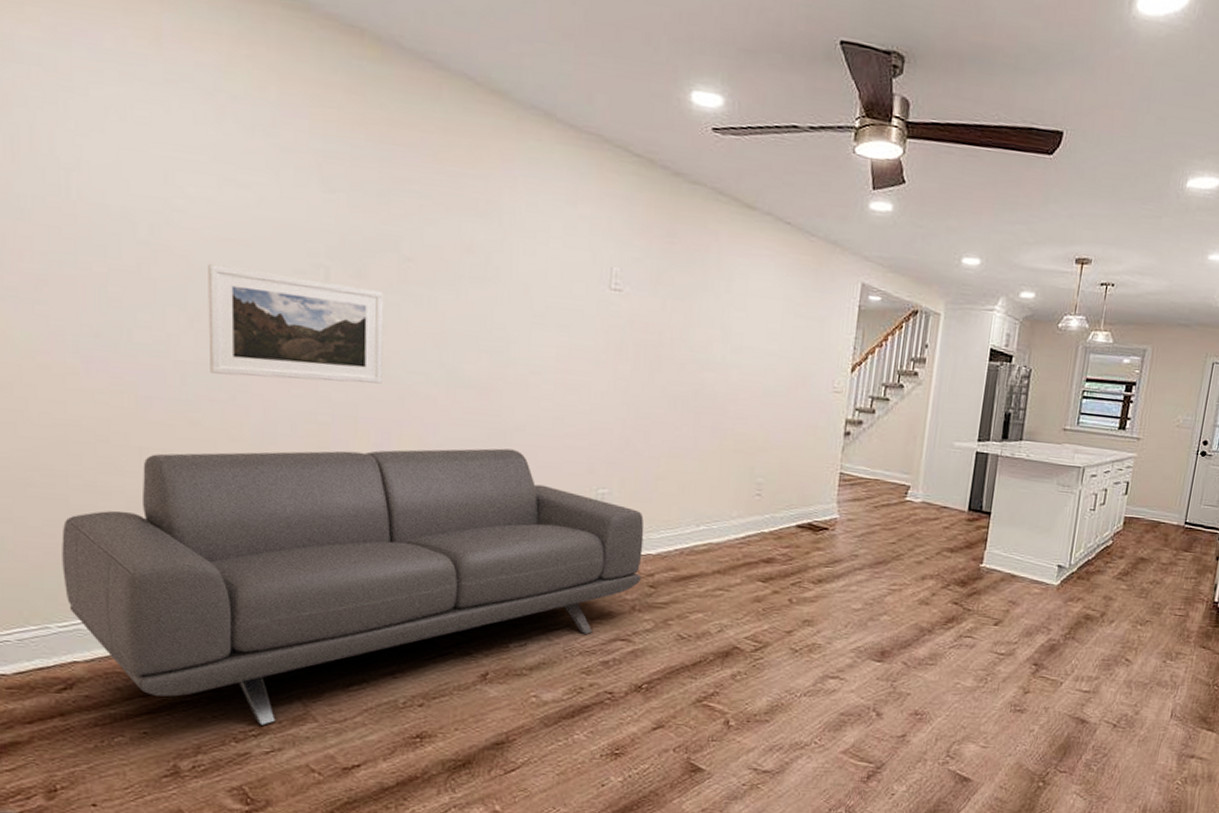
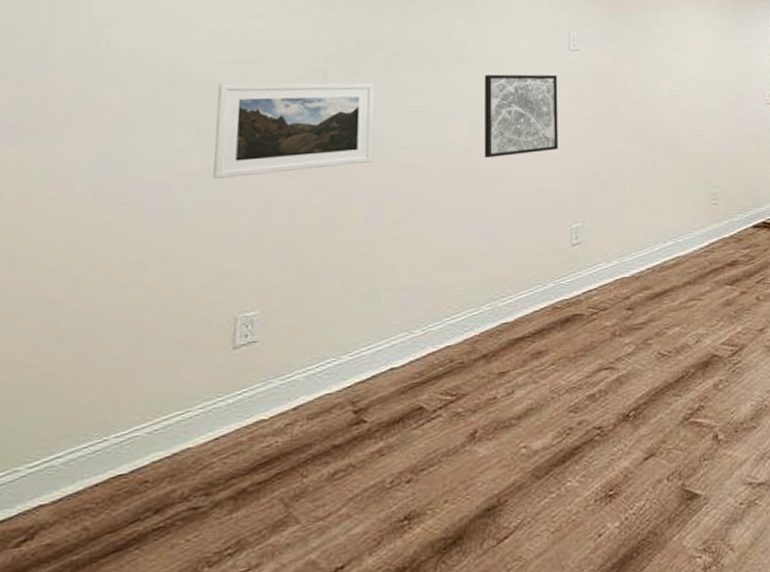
sofa: present [61,448,644,725] -> none [41,201,619,540]
wall art: none [505,303,595,405] -> present [484,74,558,158]

